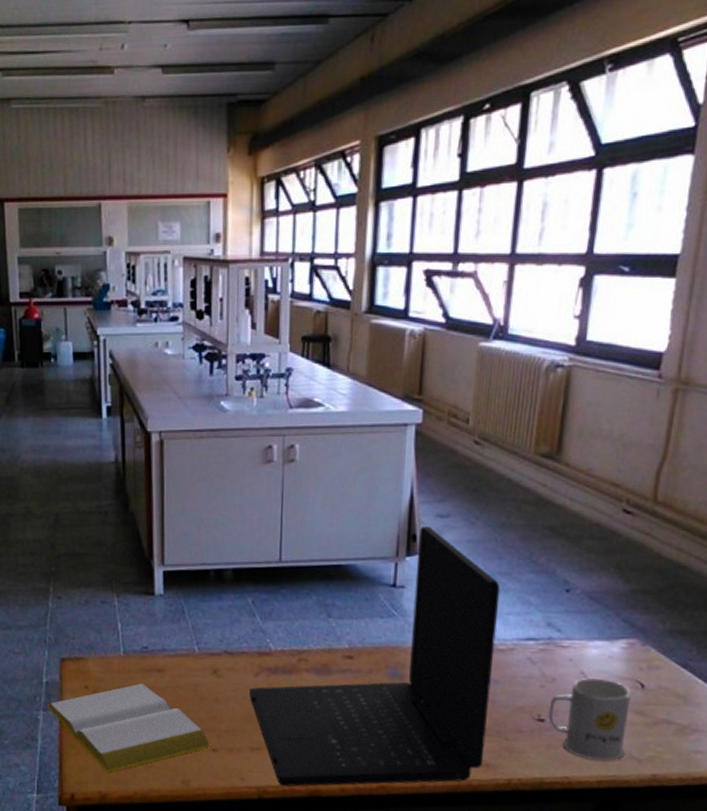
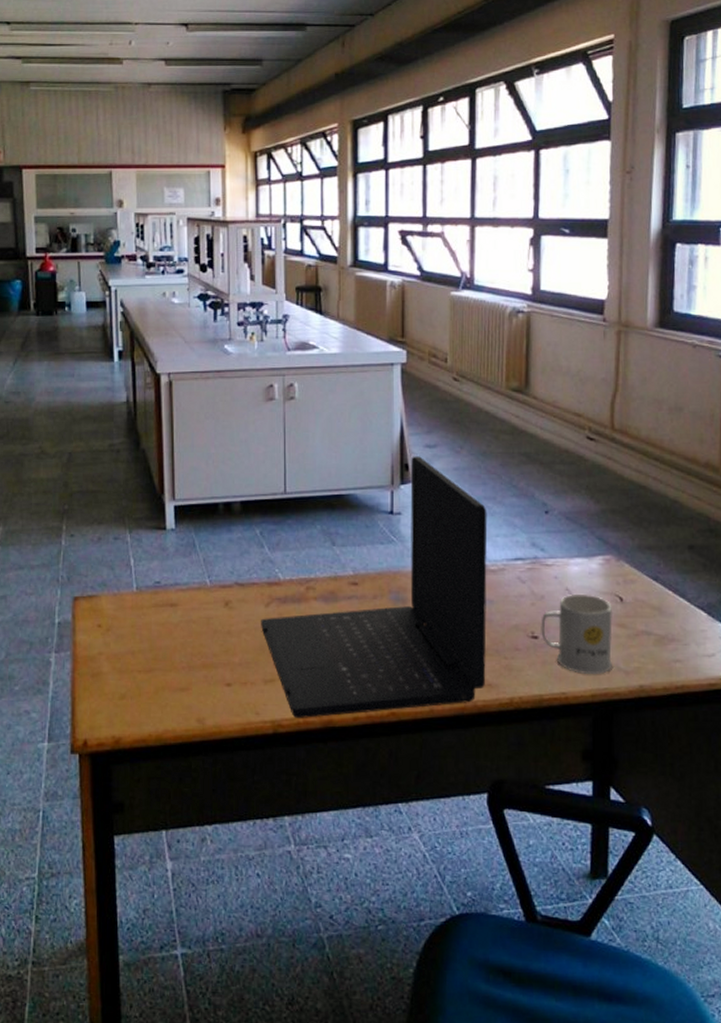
notepad: present [46,683,212,773] -> none [58,619,226,715]

